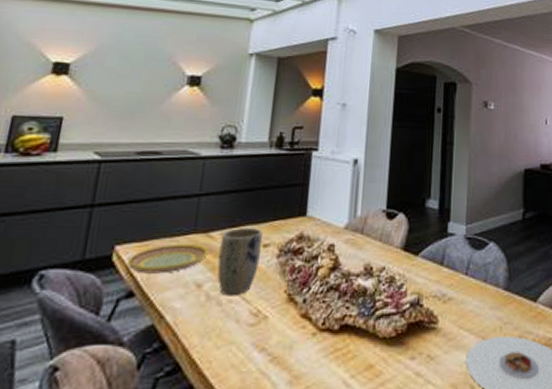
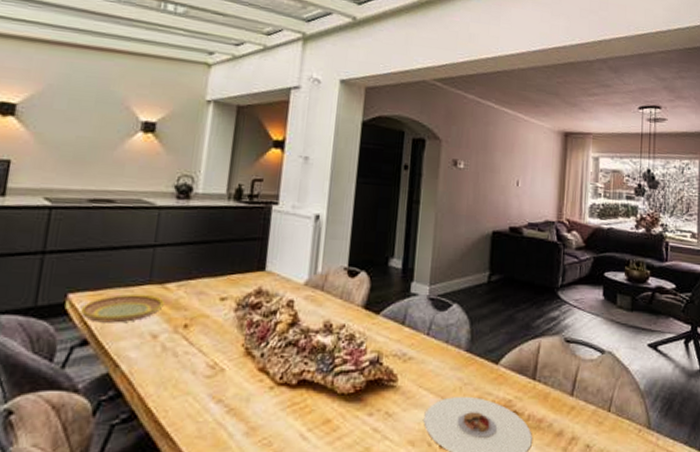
plant pot: present [217,228,263,296] -> none [173,280,220,348]

